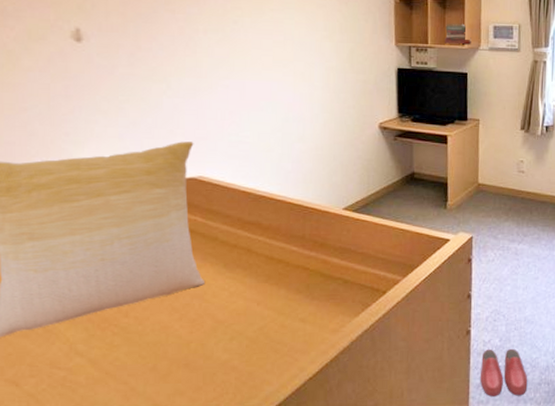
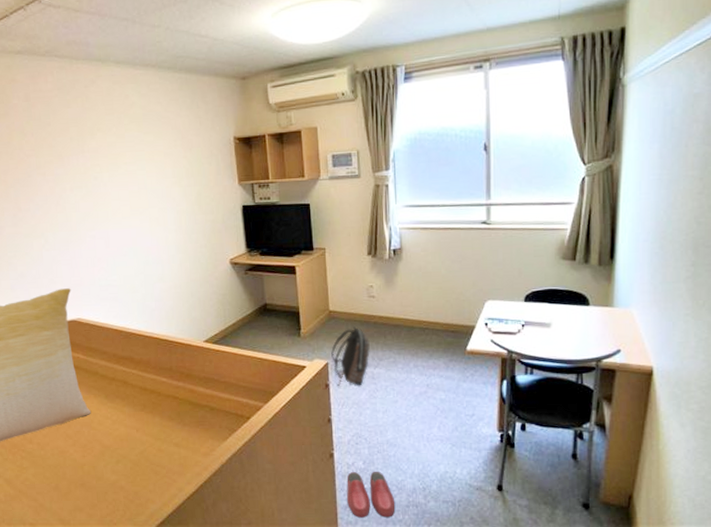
books: present [444,23,471,45] -> none [284,156,311,178]
backpack: none [476,201,517,261] -> present [331,326,371,386]

